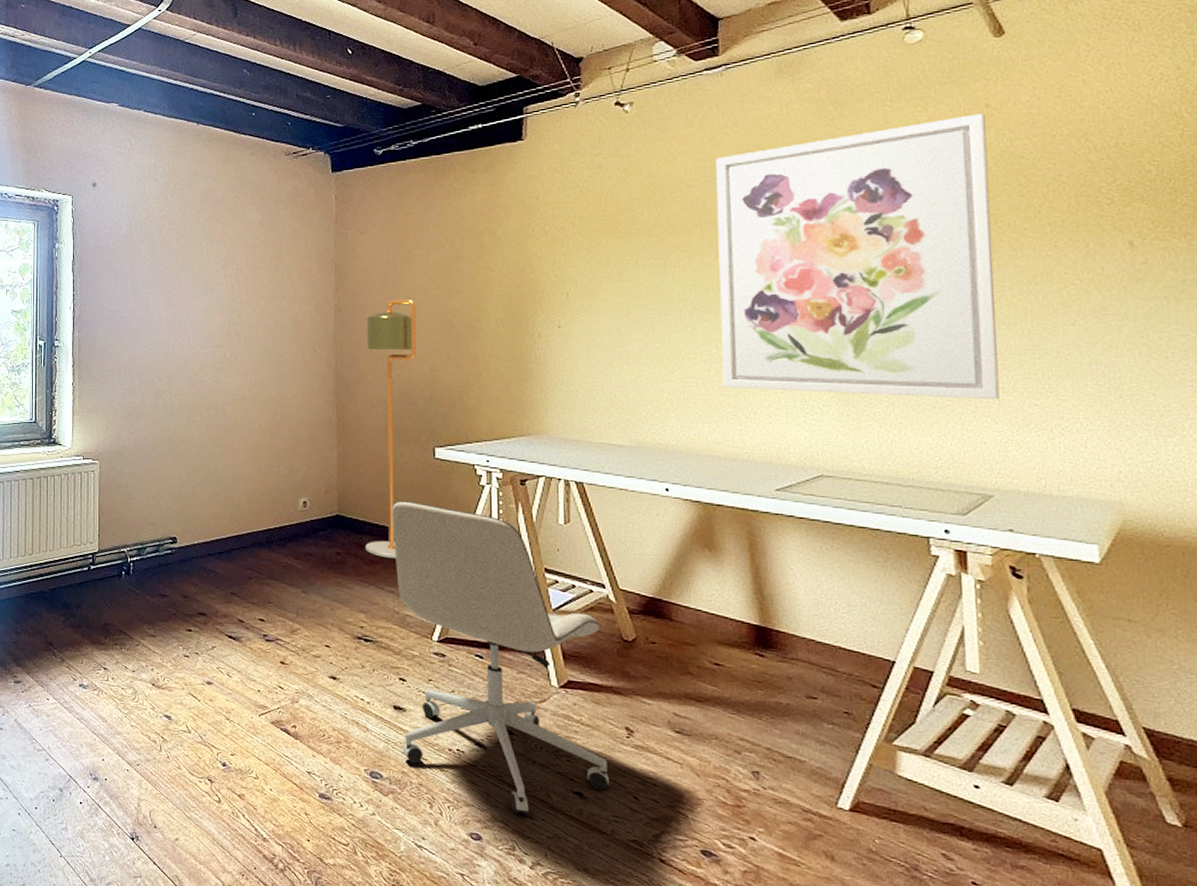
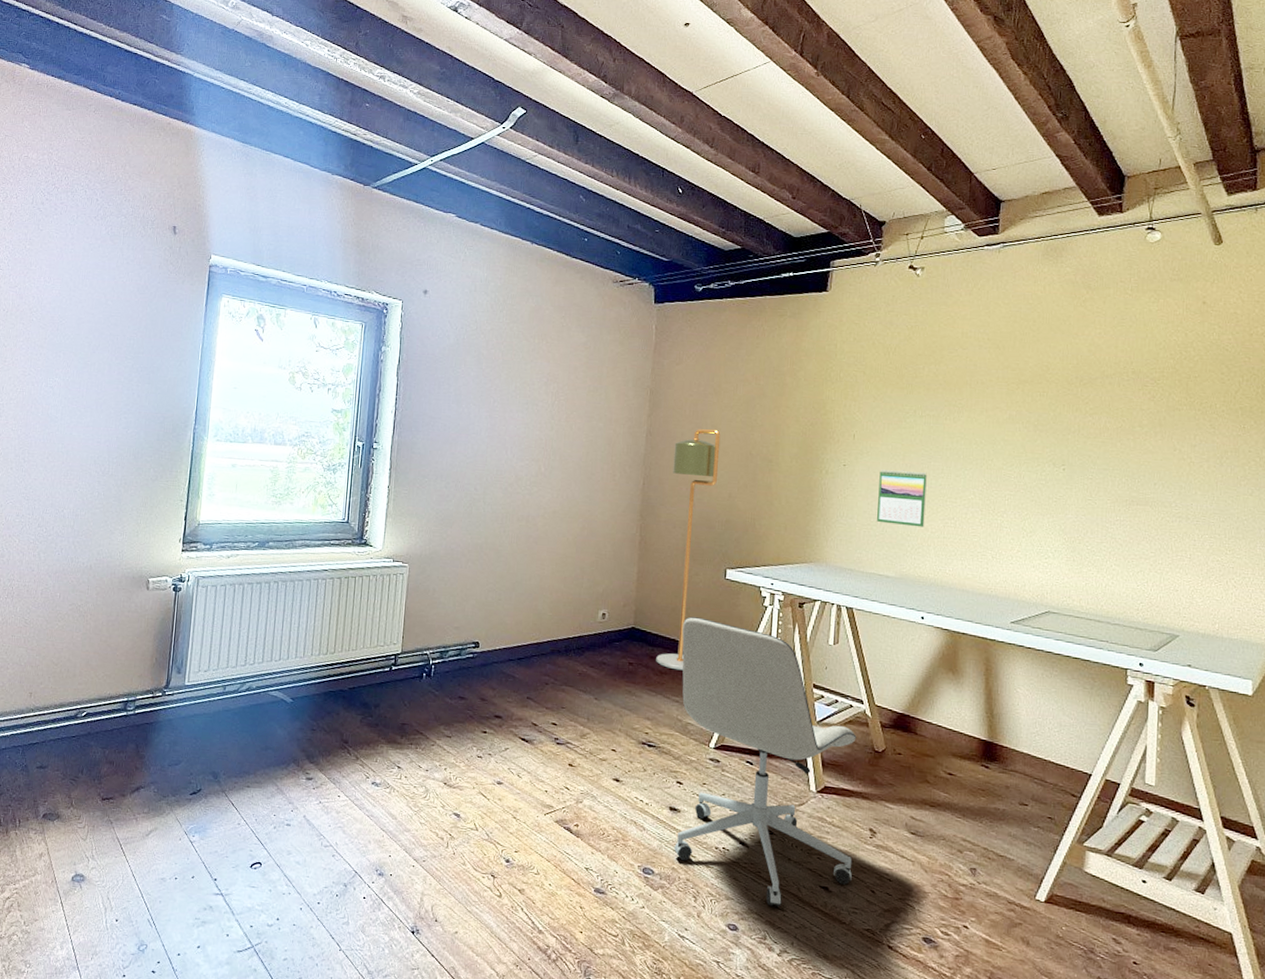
calendar: none [601,327,660,389] -> present [877,470,927,528]
wall art: present [715,114,1000,400] -> none [976,309,1202,555]

